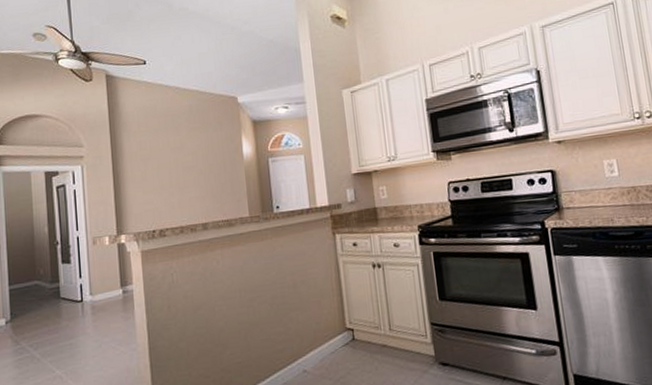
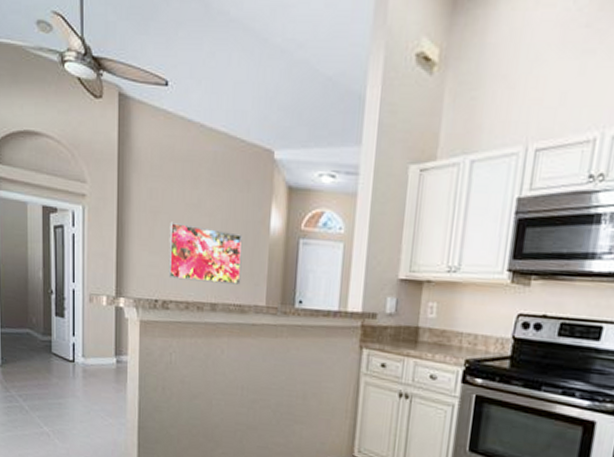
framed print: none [159,163,225,210] -> present [168,221,243,285]

